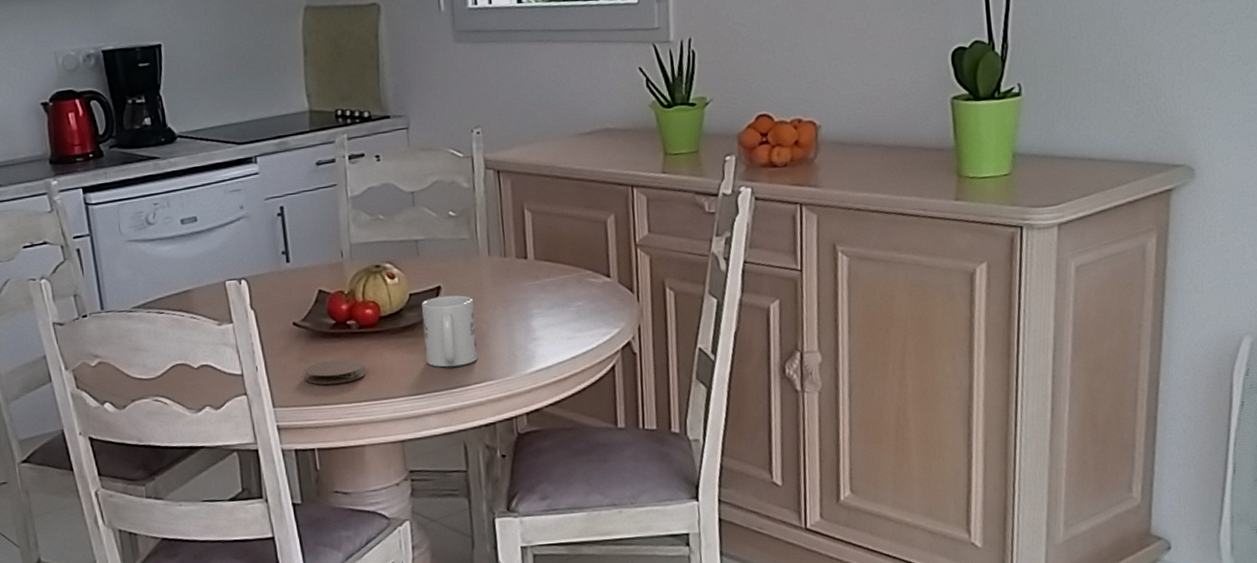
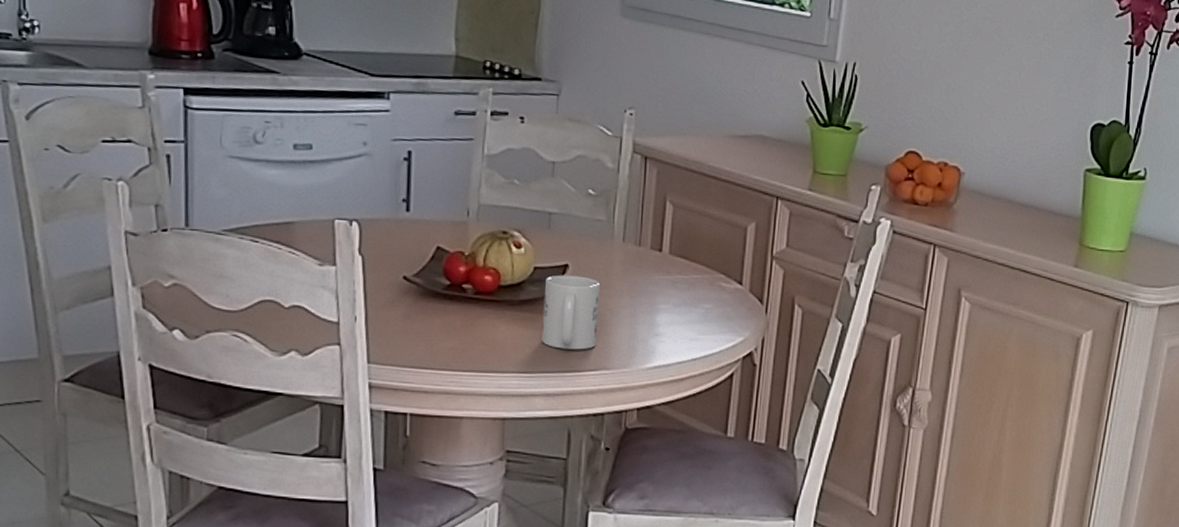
coaster: present [304,359,366,385] -> none [407,322,475,349]

